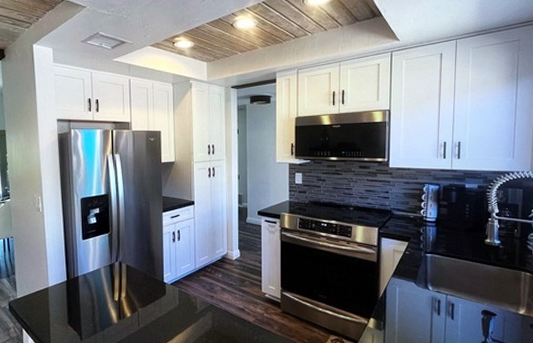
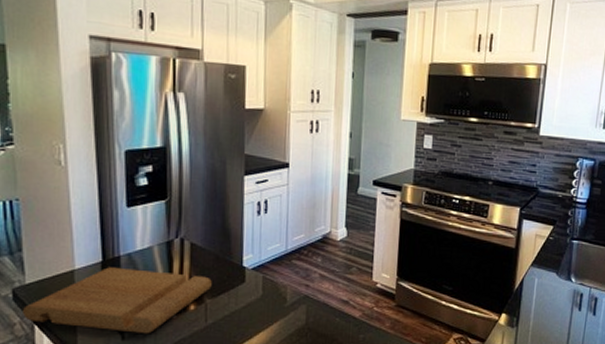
cutting board: none [15,285,142,336] -> present [23,267,212,334]

